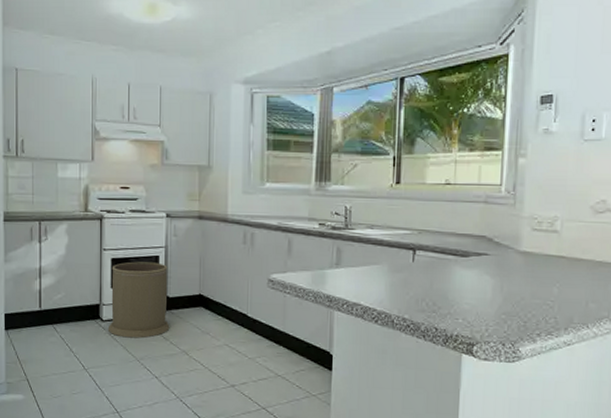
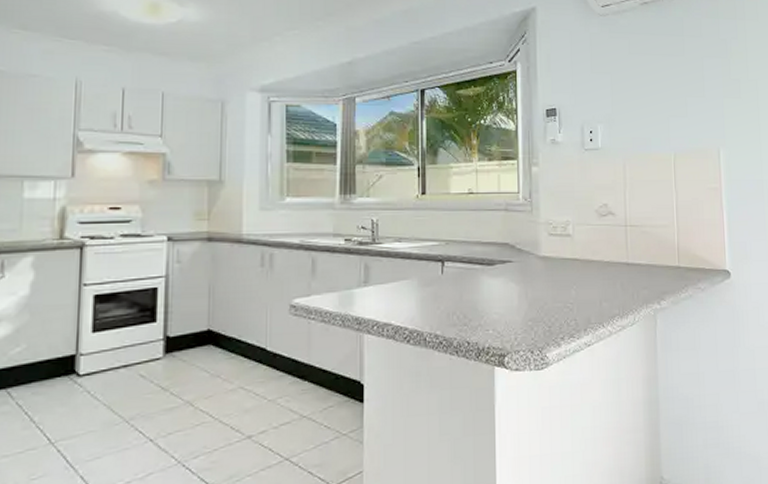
trash can: present [107,261,170,338] -> none [85,295,170,395]

